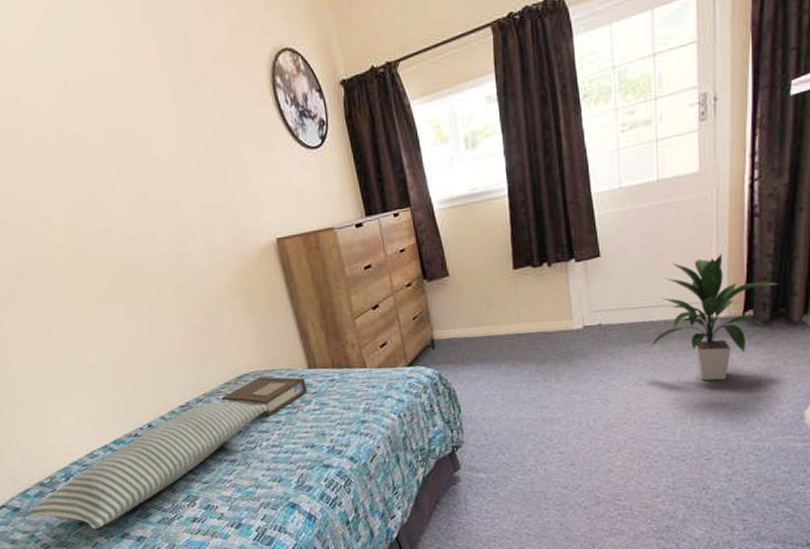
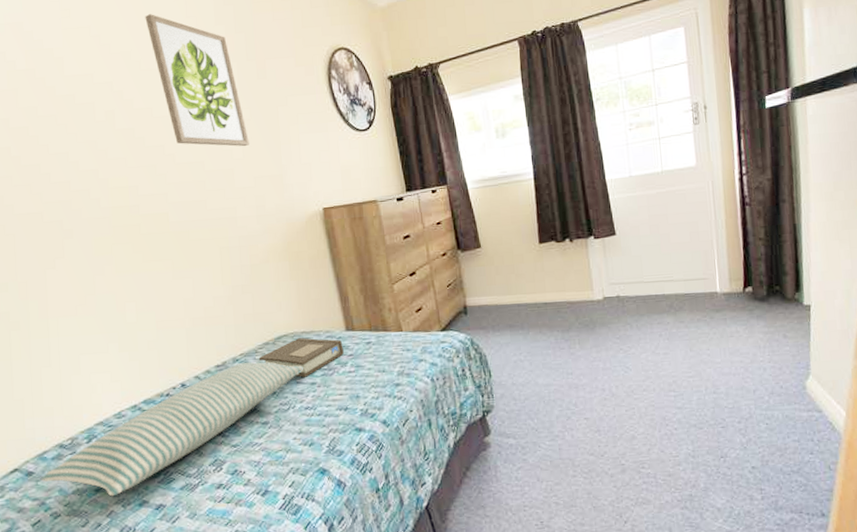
wall art: none [63,20,192,174] -> present [145,14,249,147]
indoor plant: present [649,253,778,381] -> none [663,235,771,351]

